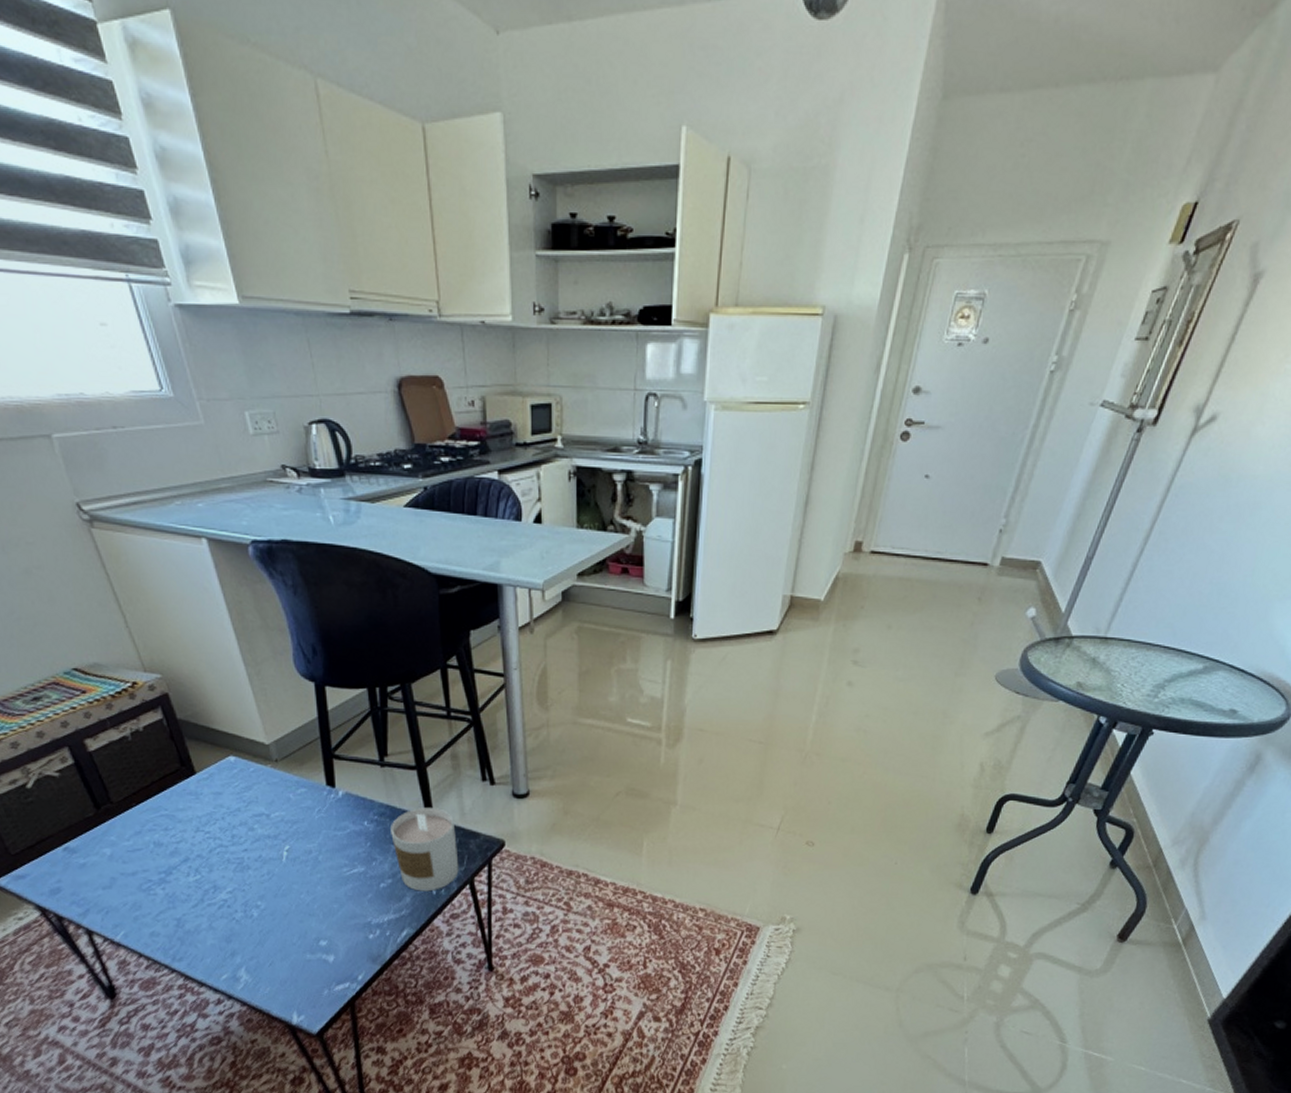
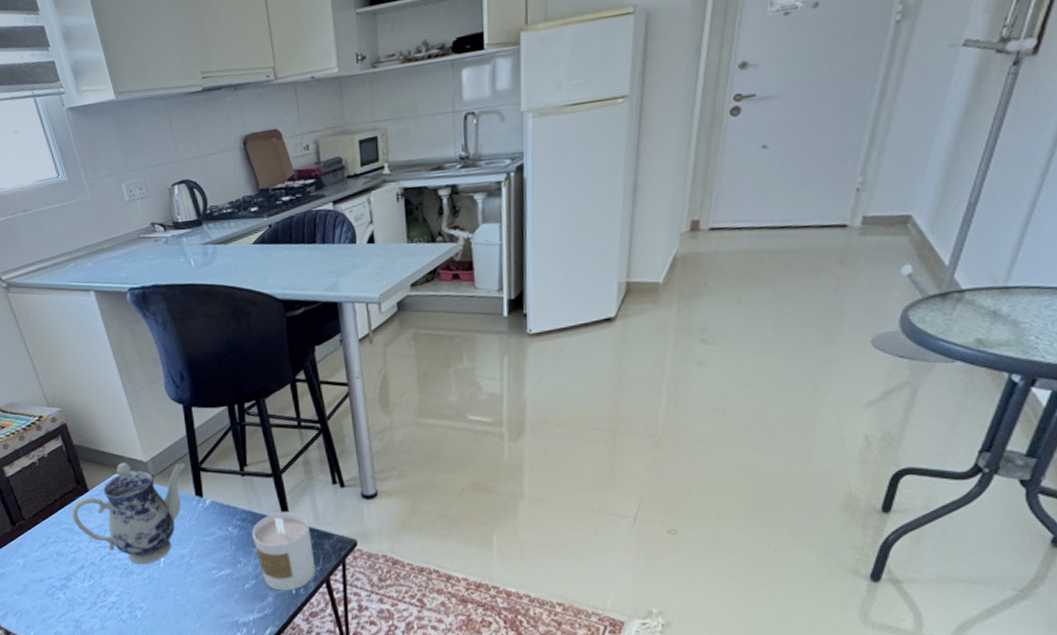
teapot: none [174,744,316,859] -> present [72,463,186,565]

